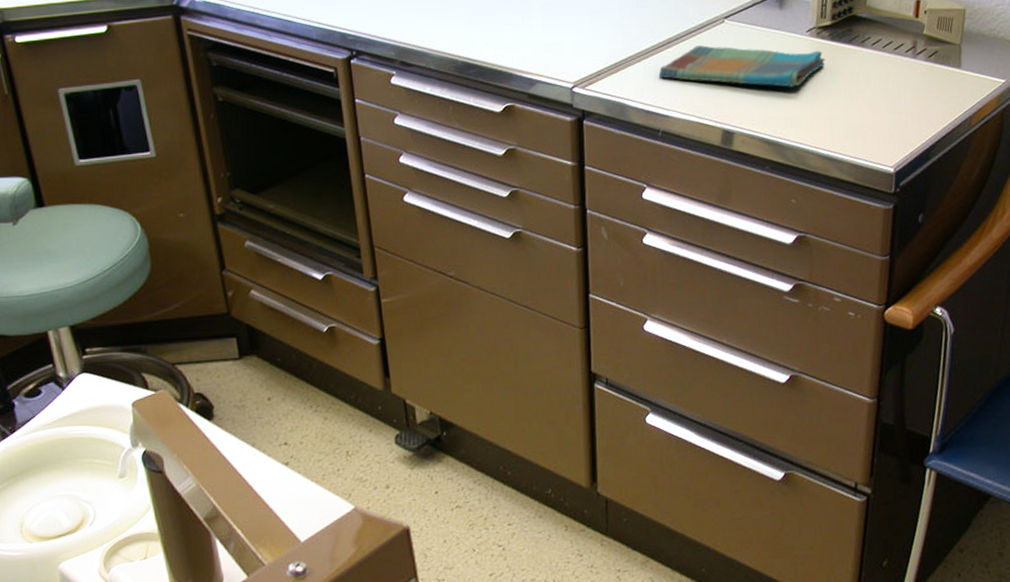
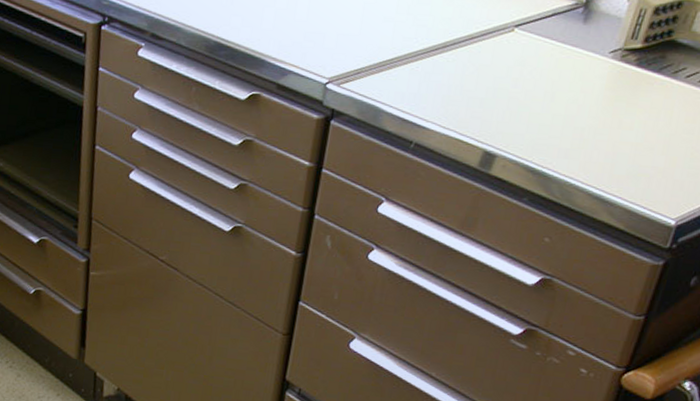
dish towel: present [658,45,826,87] -> none [424,54,625,114]

